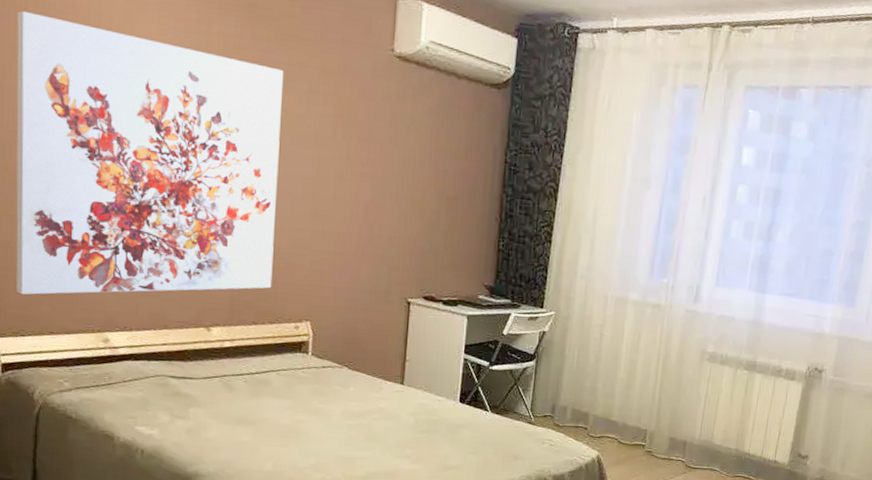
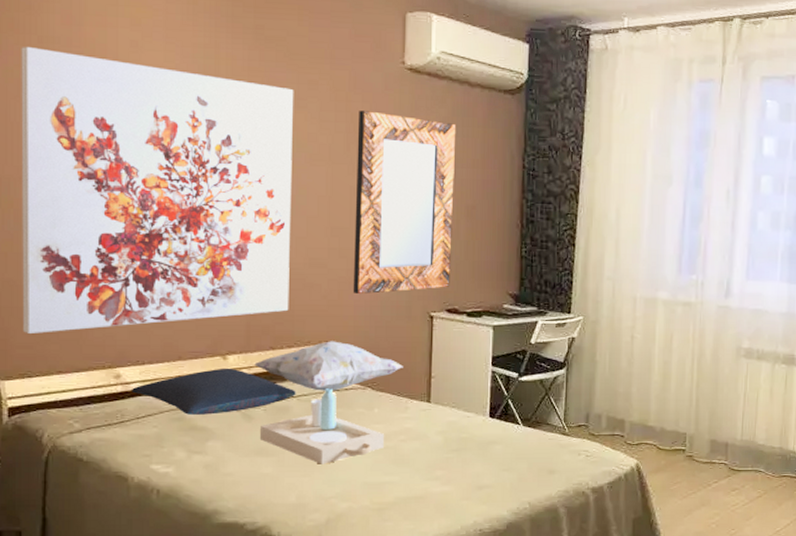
pillow: none [118,339,276,383] -> present [131,368,296,415]
decorative pillow: none [237,319,379,368] -> present [254,341,403,391]
serving tray: none [241,365,359,437] -> present [261,389,385,464]
home mirror: none [333,95,442,277] -> present [353,111,456,295]

